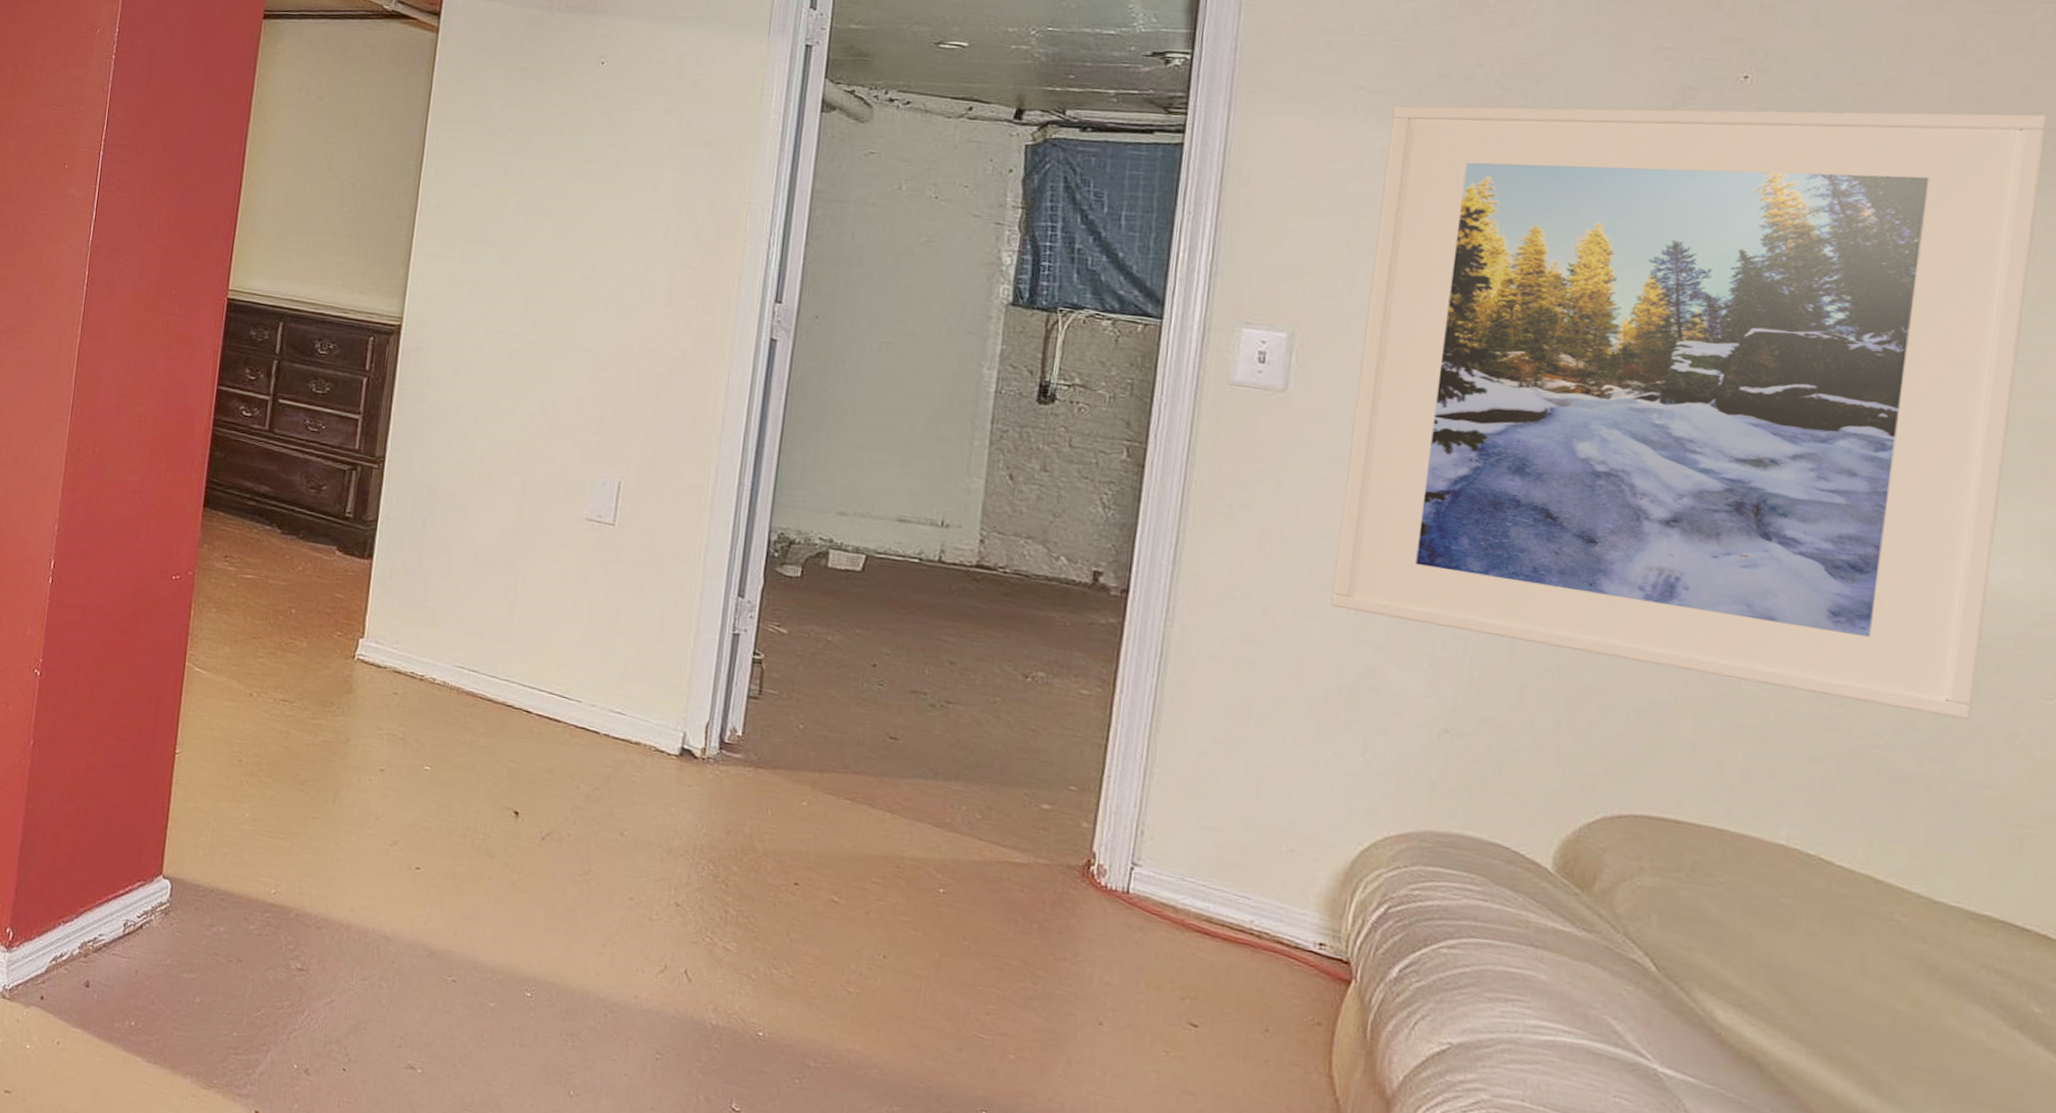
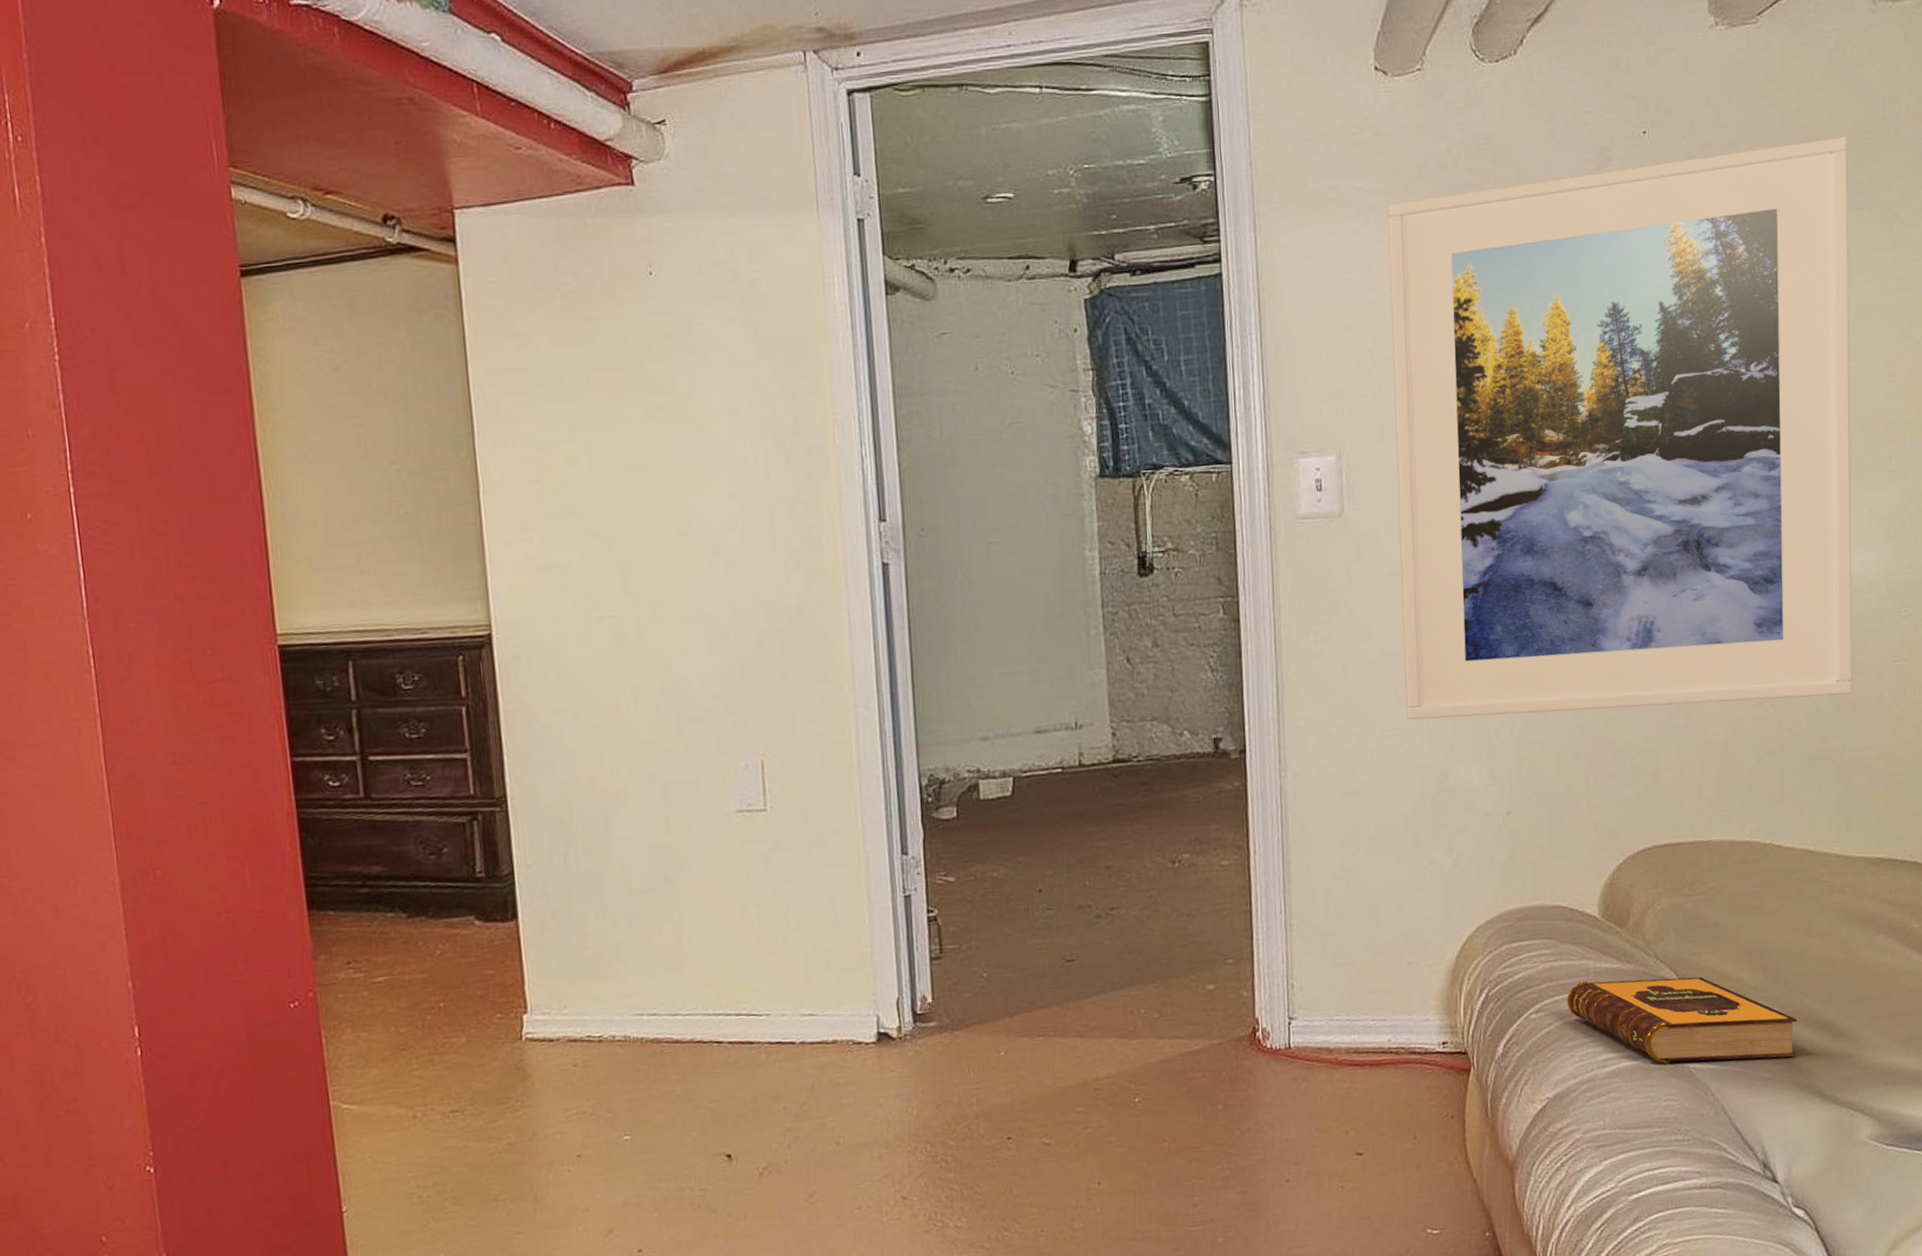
hardback book: none [1492,932,1828,1107] -> present [1567,977,1797,1064]

